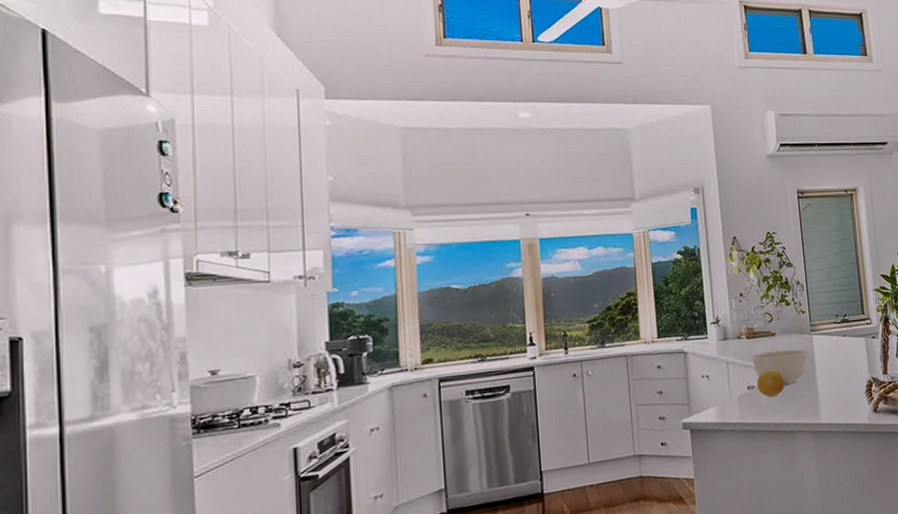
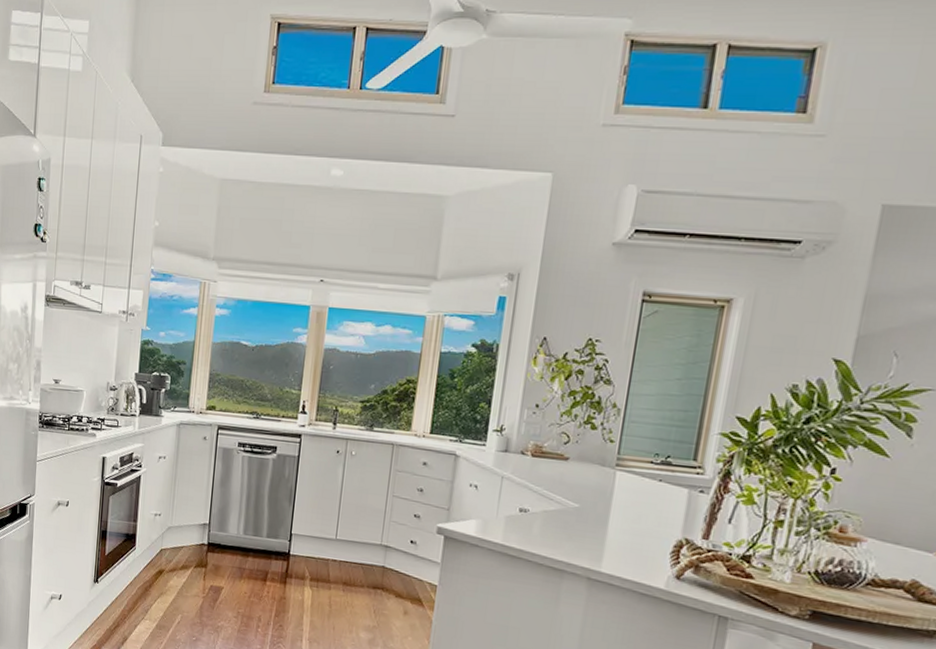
bowl: present [751,349,809,385] -> none [532,475,607,520]
fruit: present [756,369,785,397] -> none [531,496,568,528]

